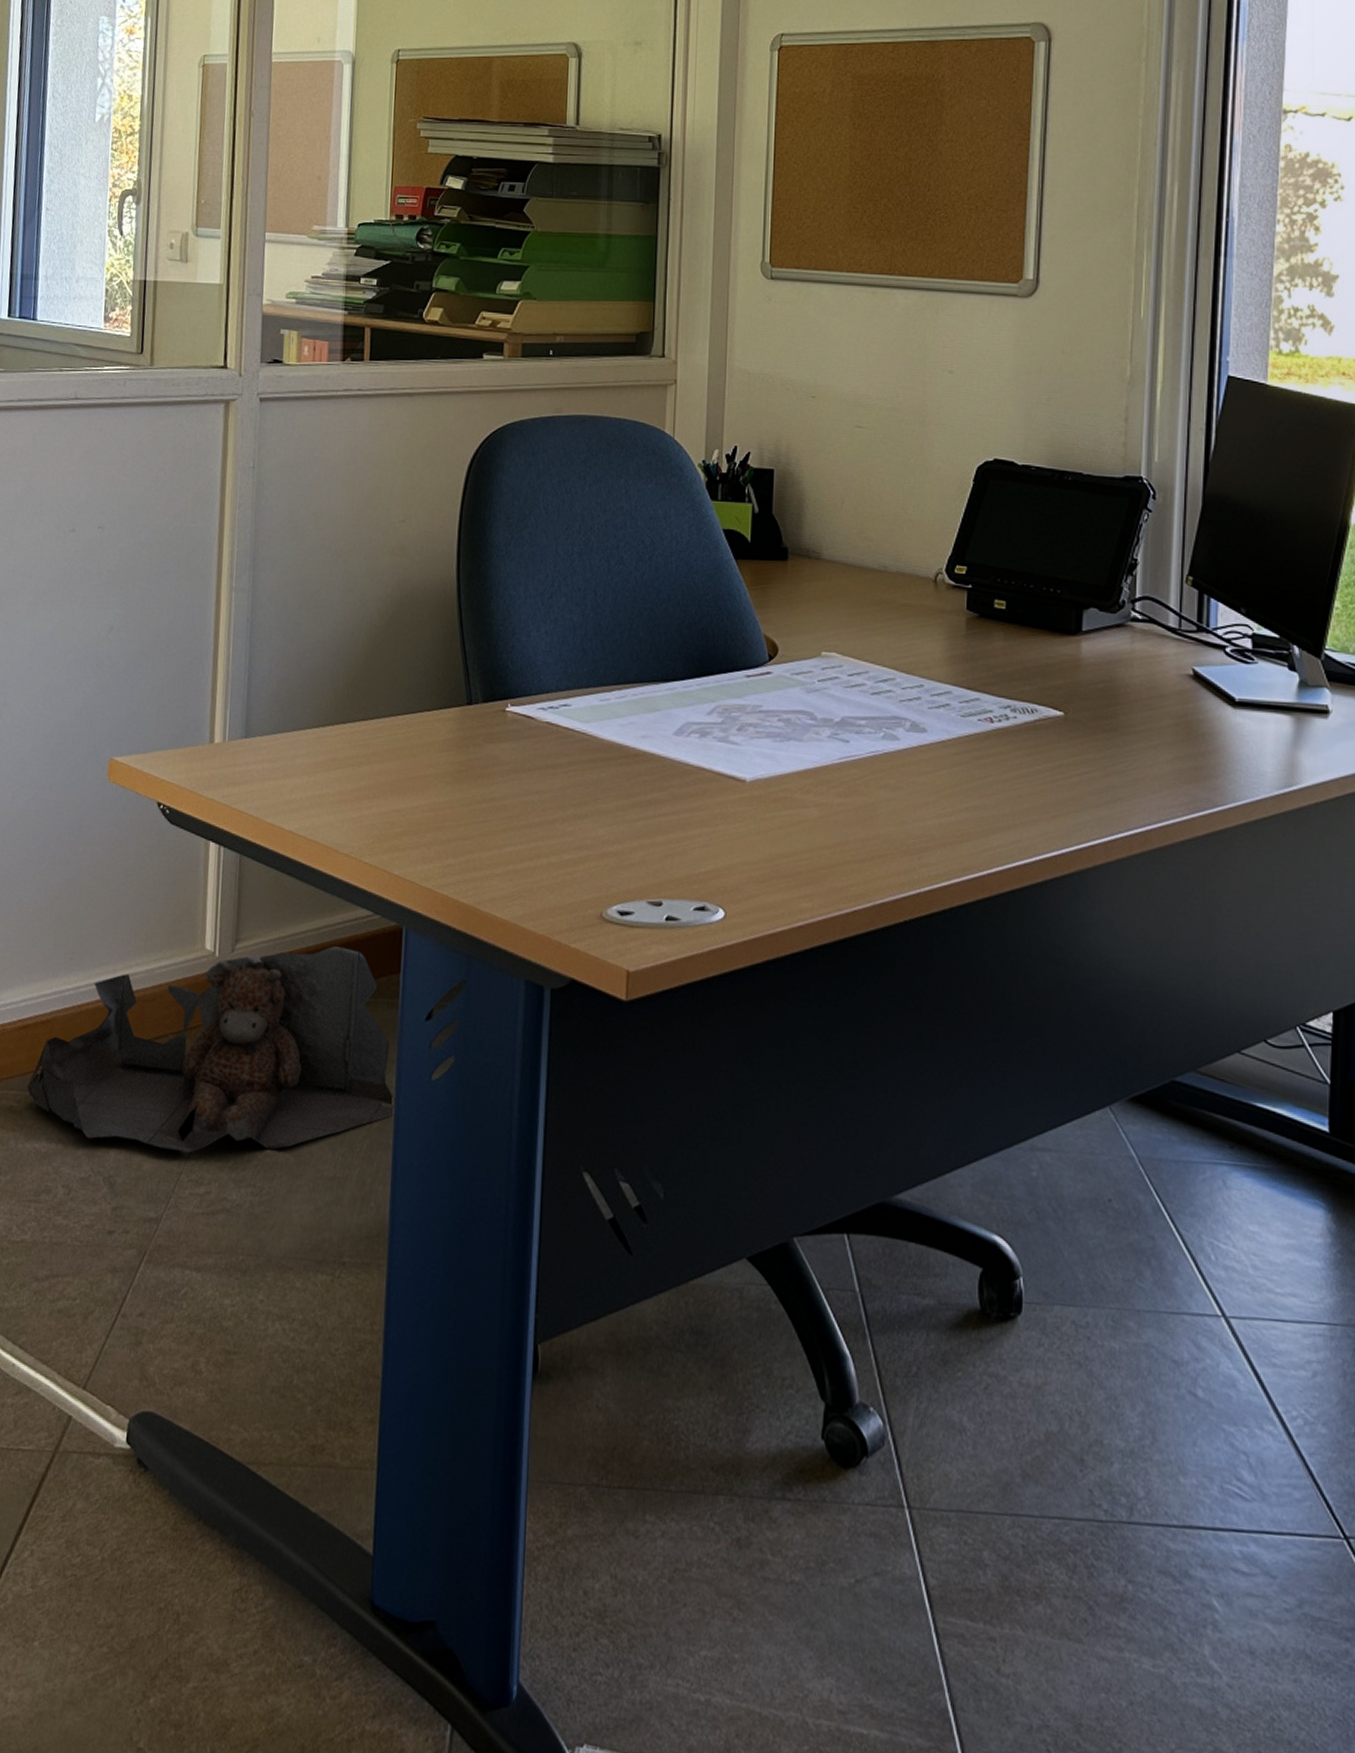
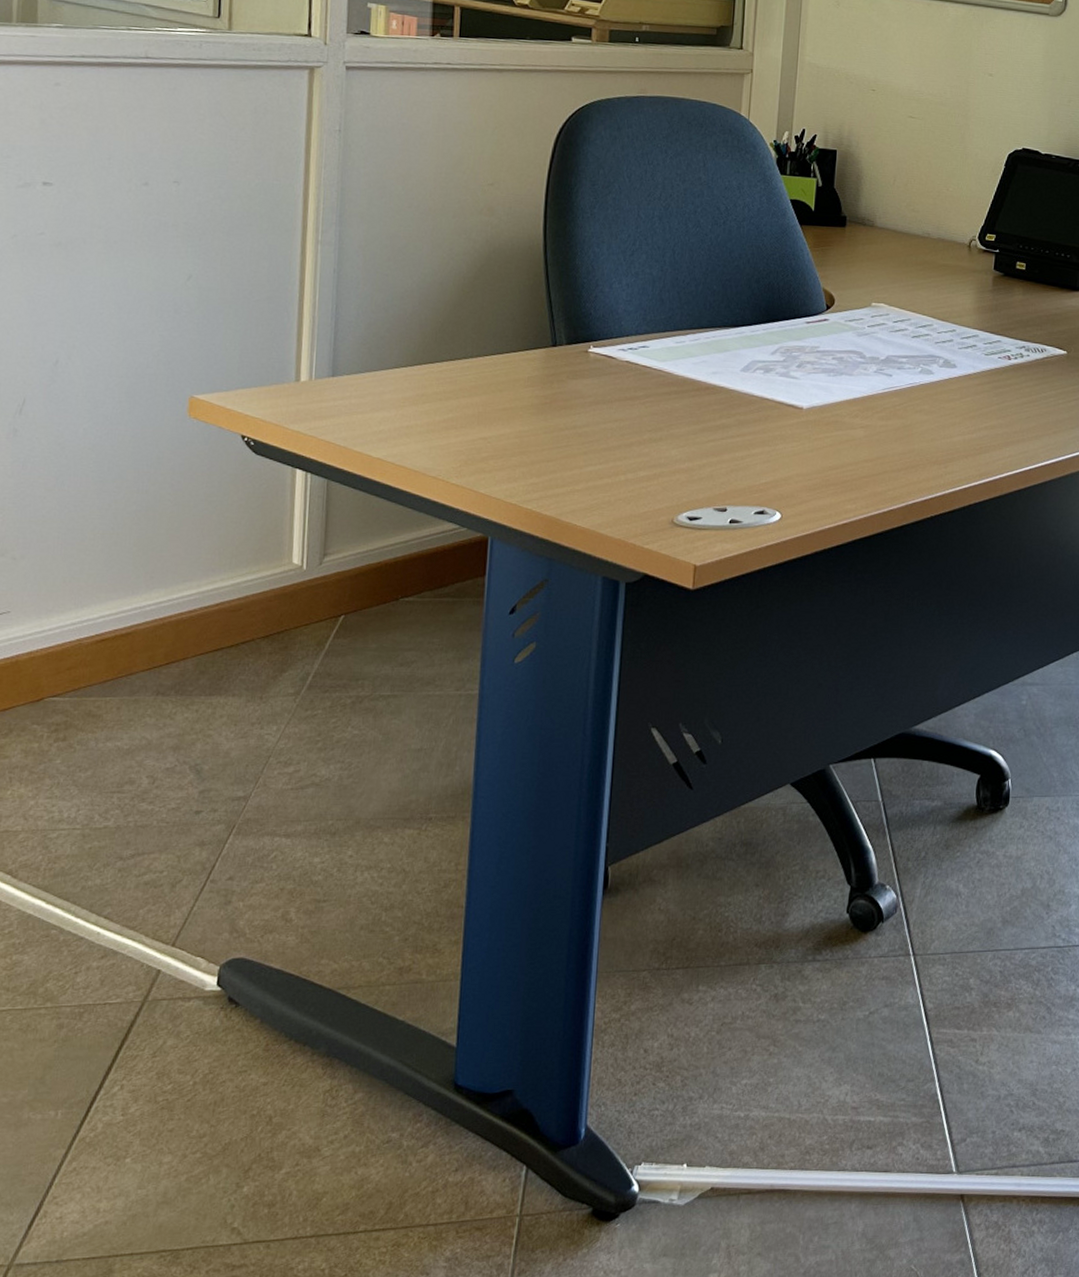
bag: present [27,946,396,1153] -> none [107,556,480,739]

